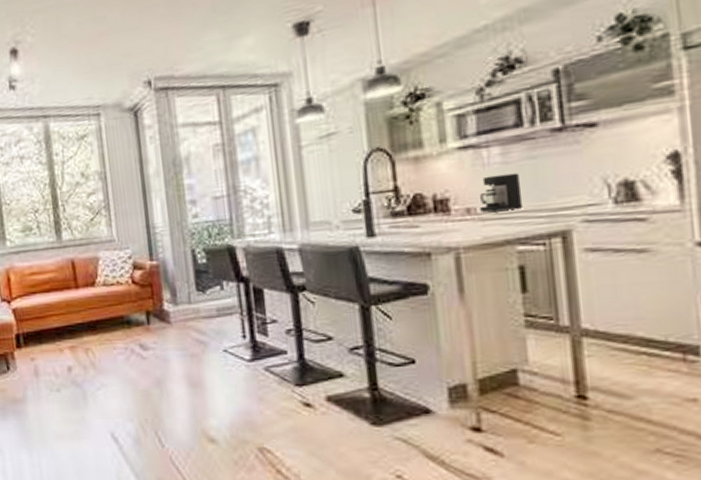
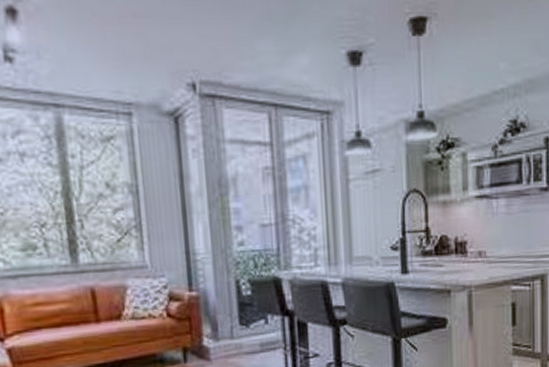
coffee maker: present [480,172,524,213] -> none [488,223,518,257]

